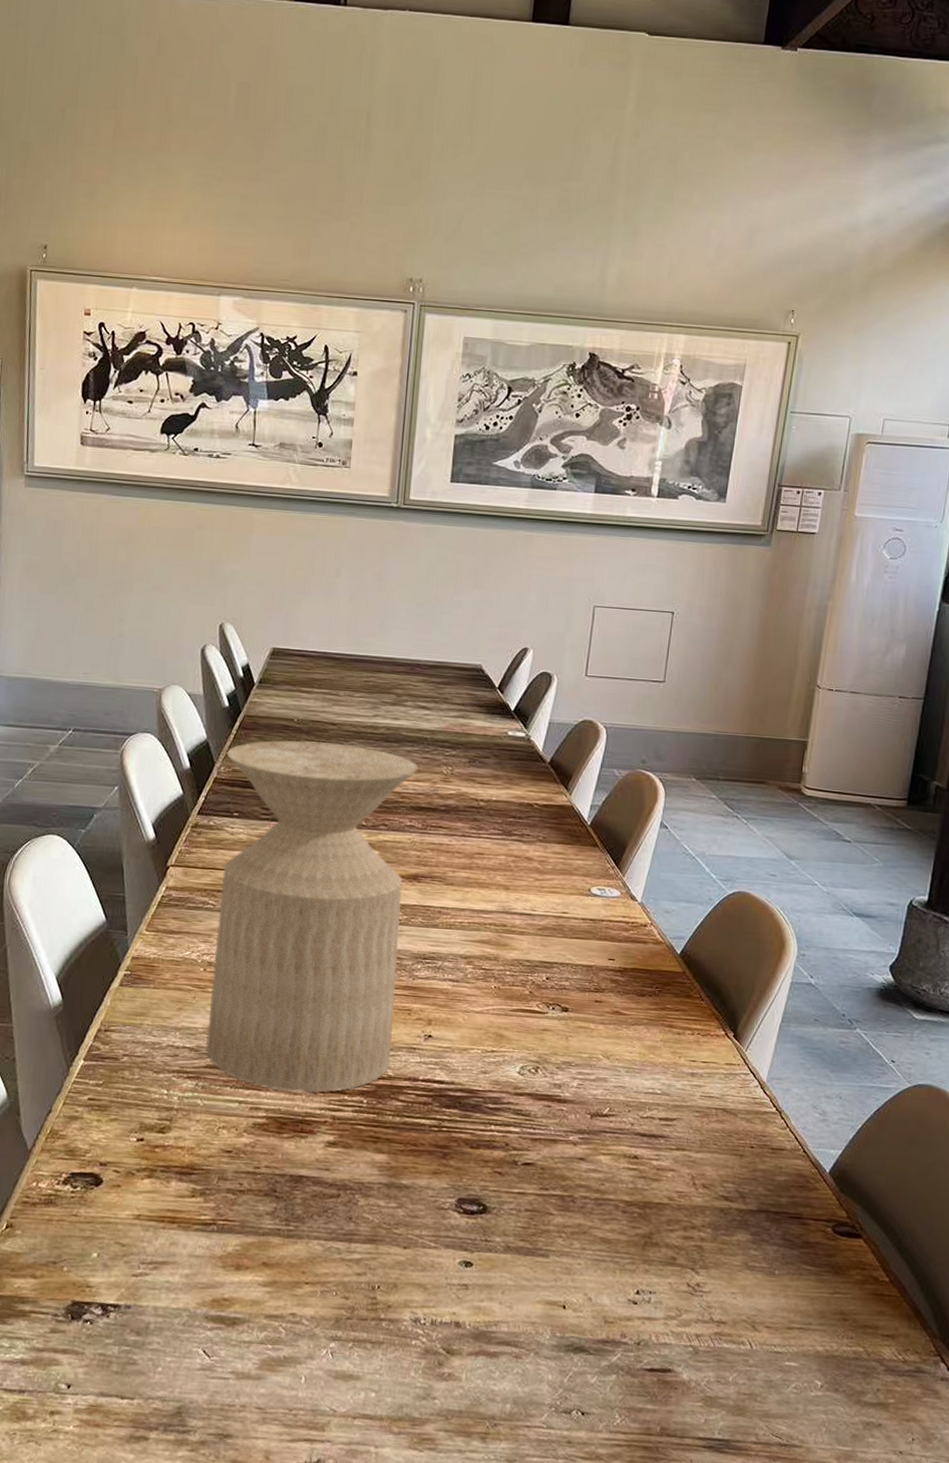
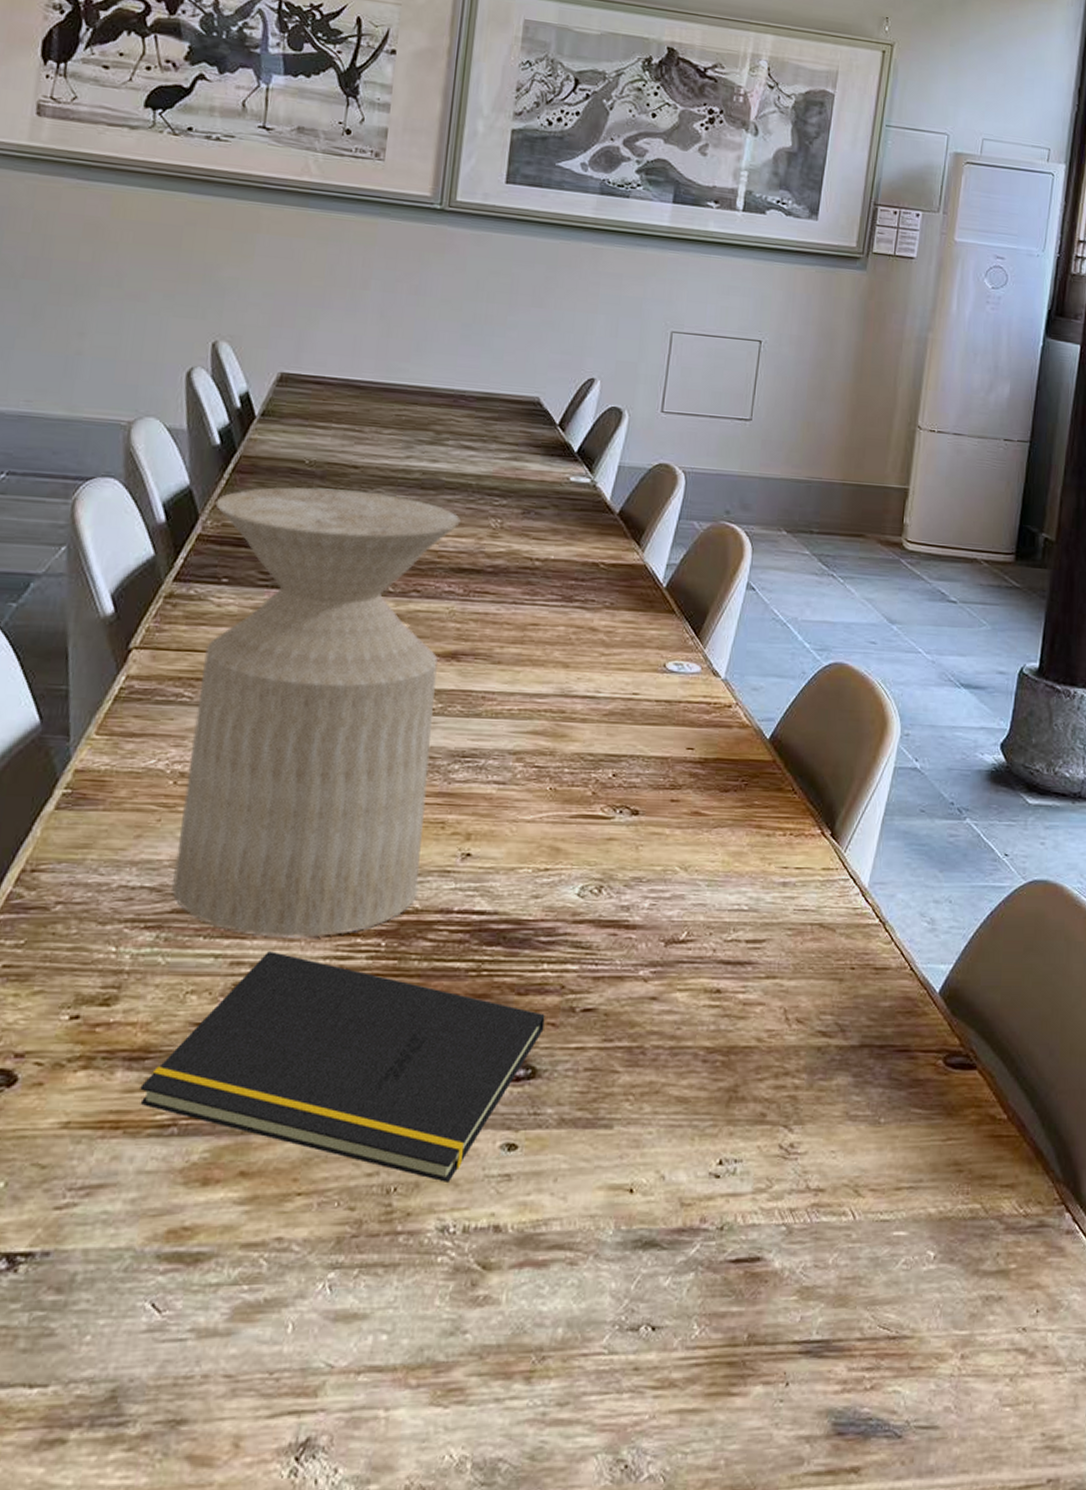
notepad: none [189,1101,493,1286] -> present [140,951,545,1182]

